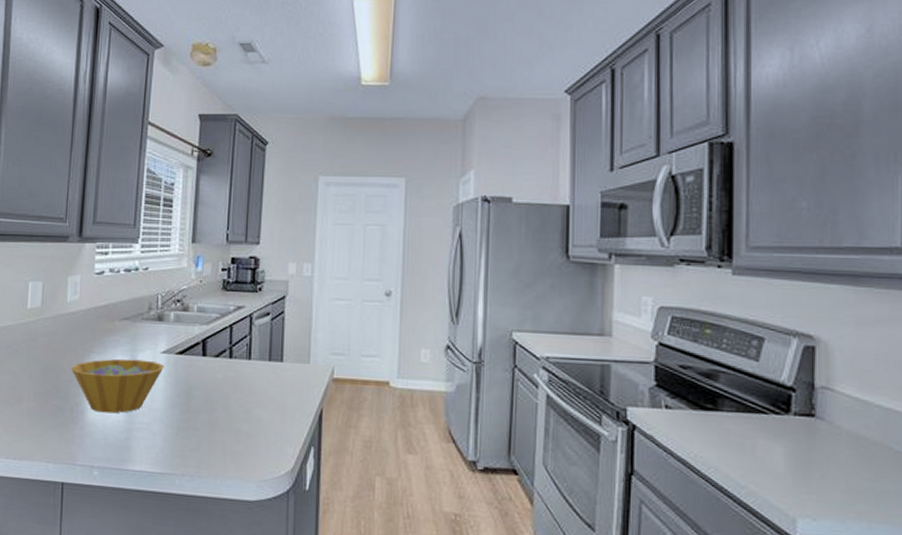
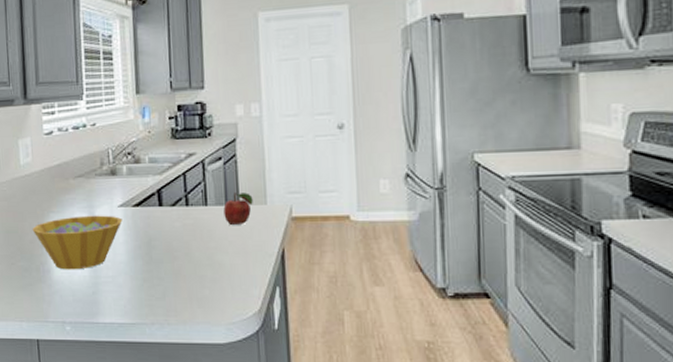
fruit: none [266,349,296,382] -> present [223,192,253,225]

